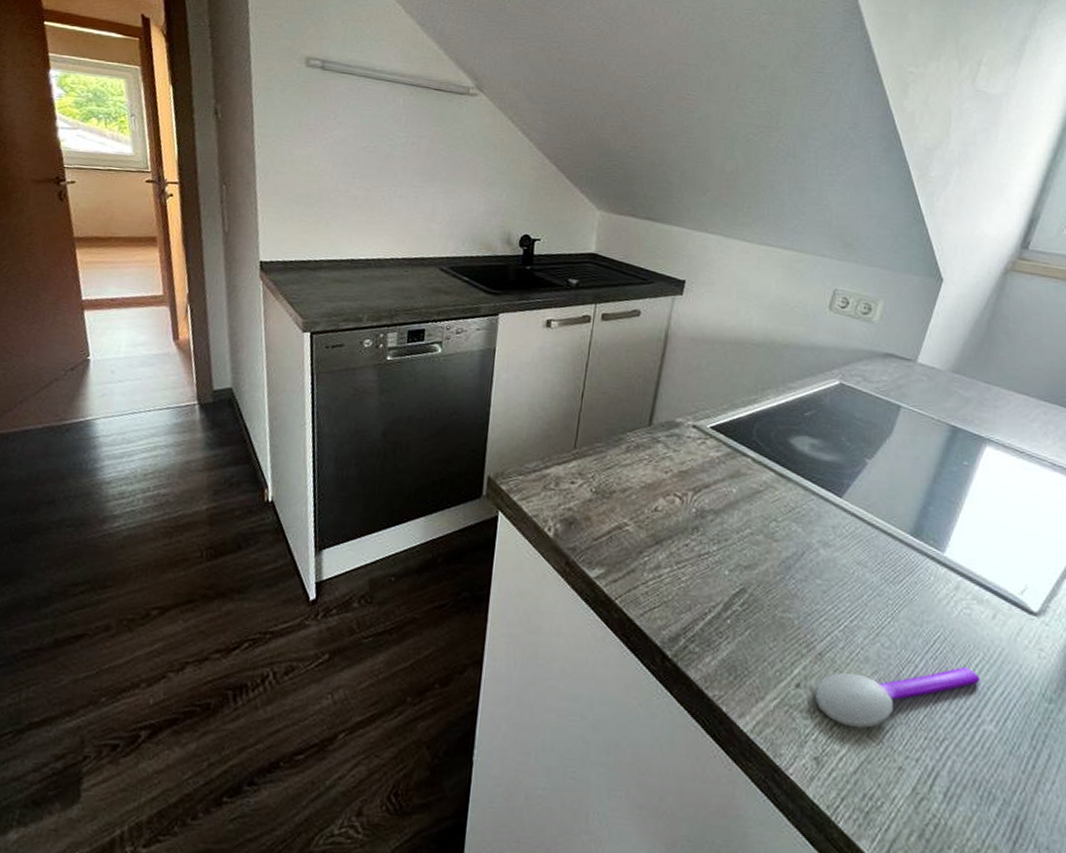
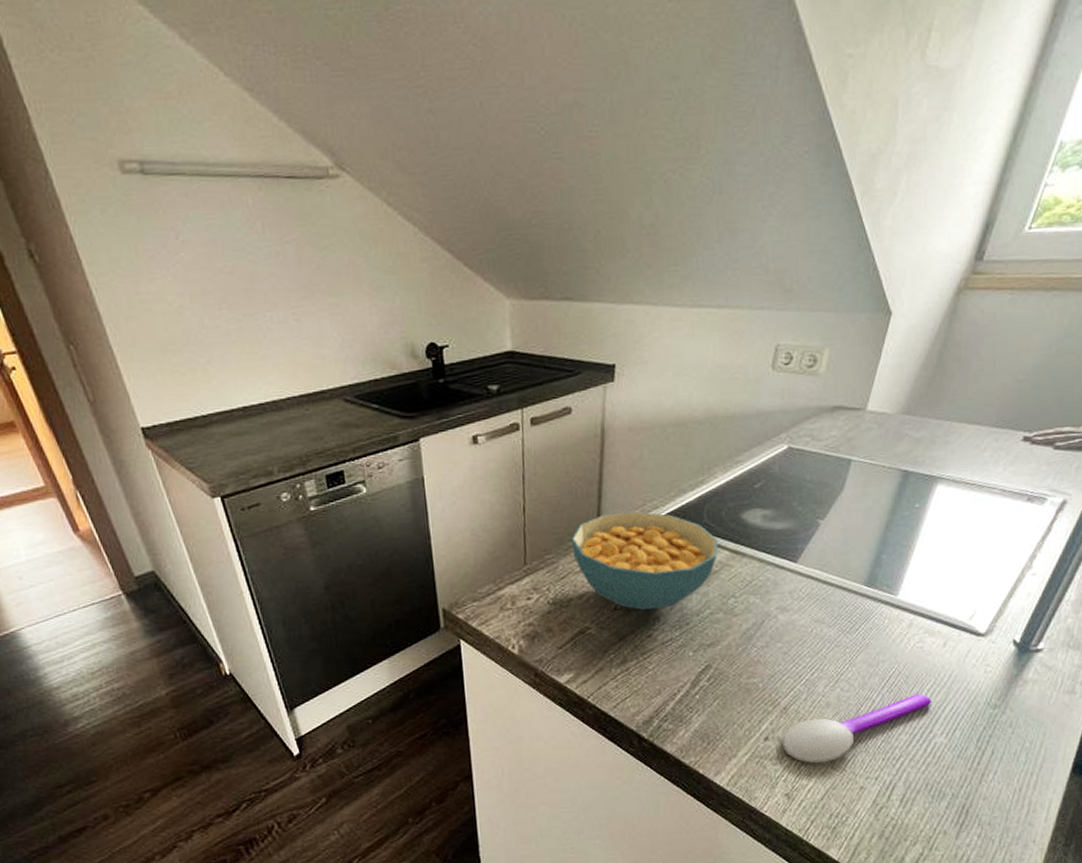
cereal bowl: none [622,414,764,519] -> present [571,511,718,610]

